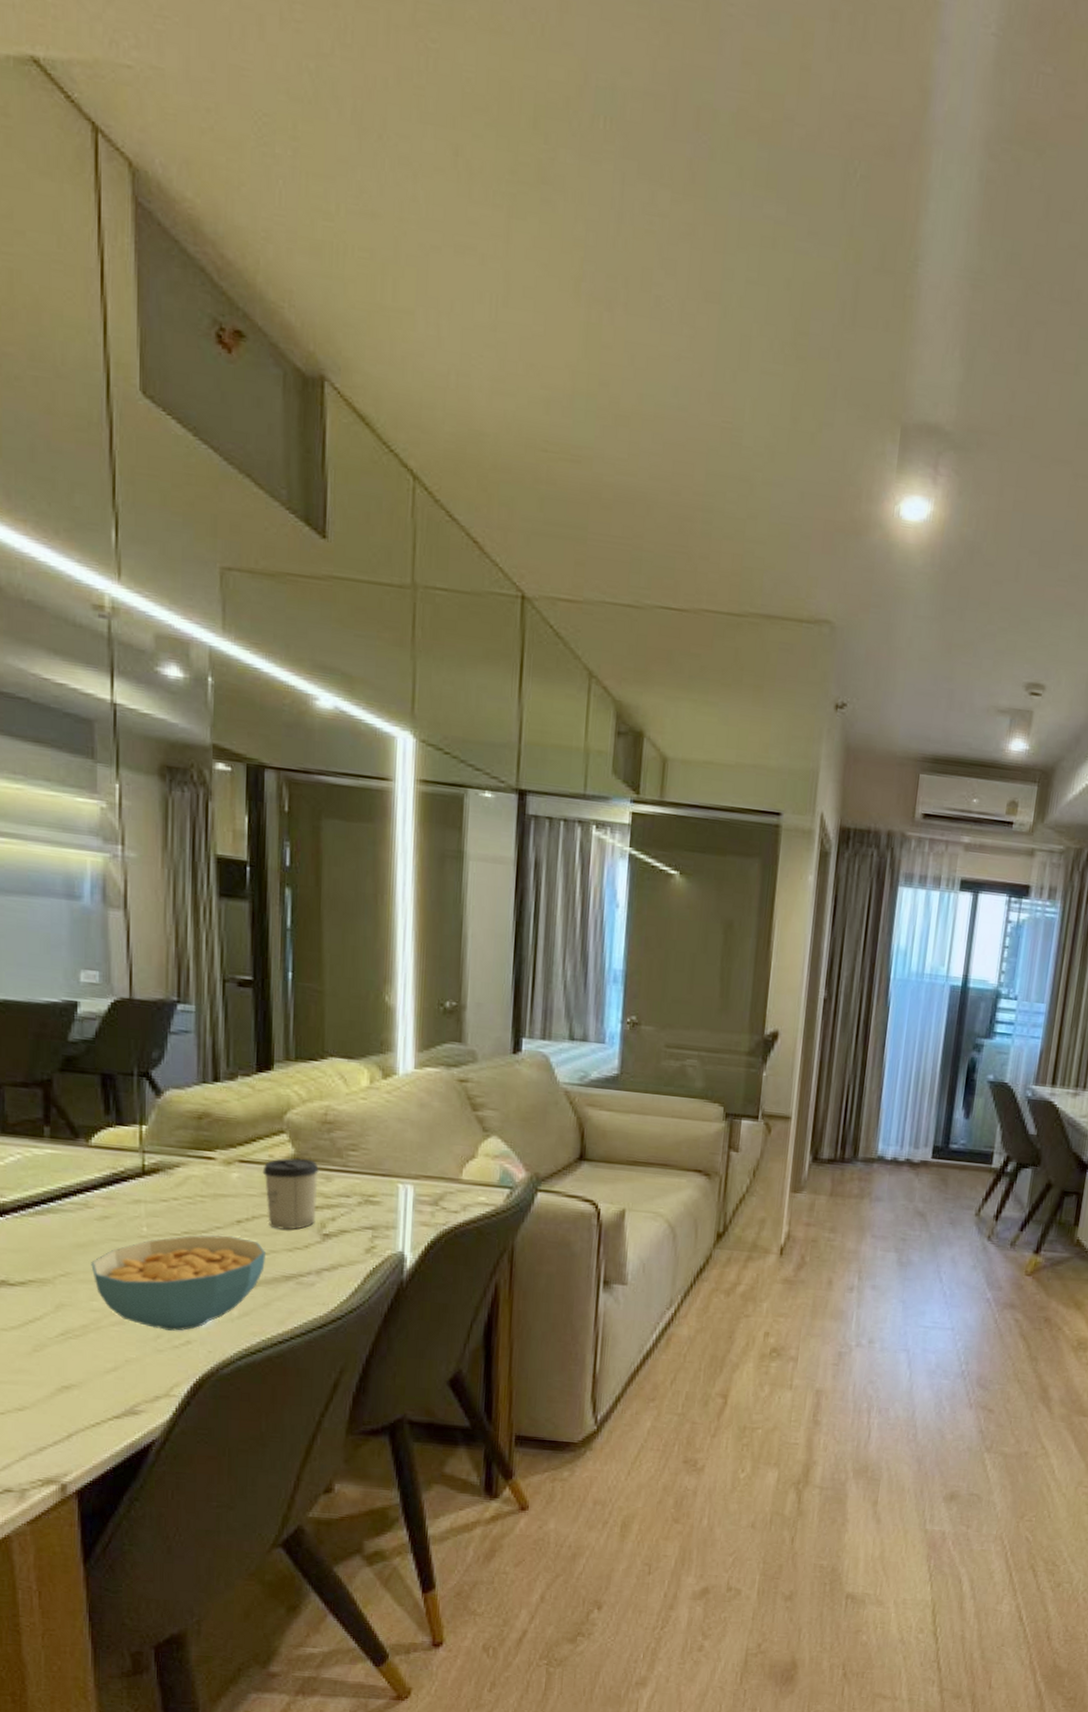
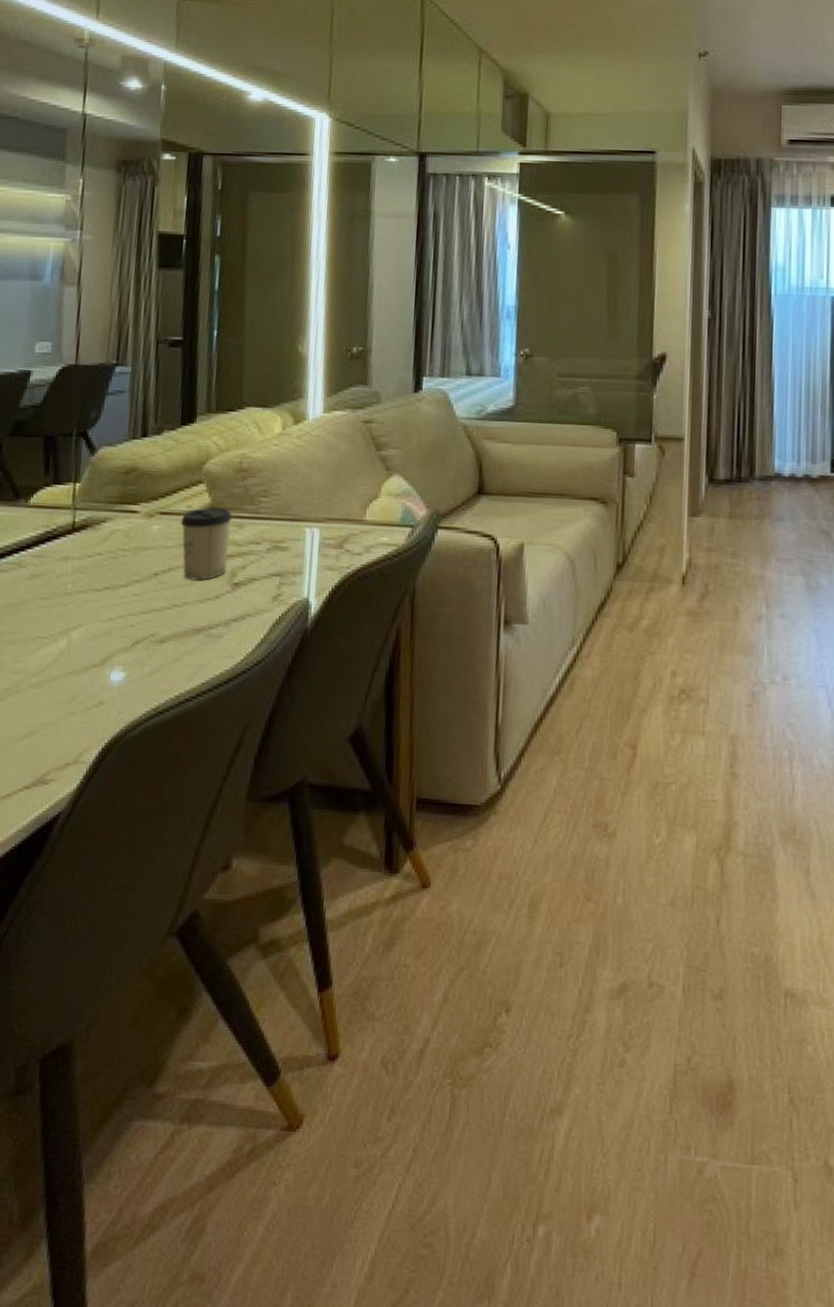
cereal bowl: present [91,1235,265,1331] -> none [18,589,178,692]

